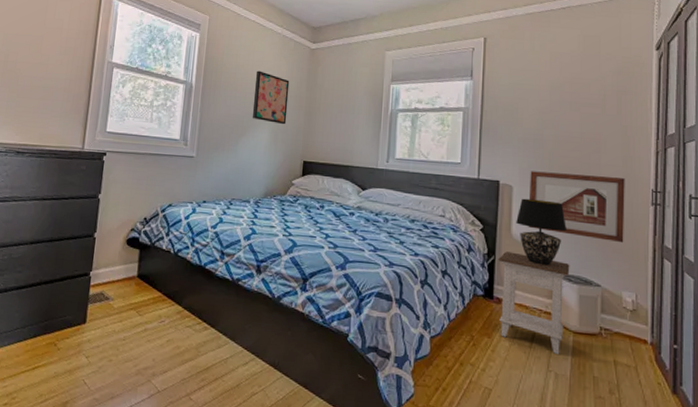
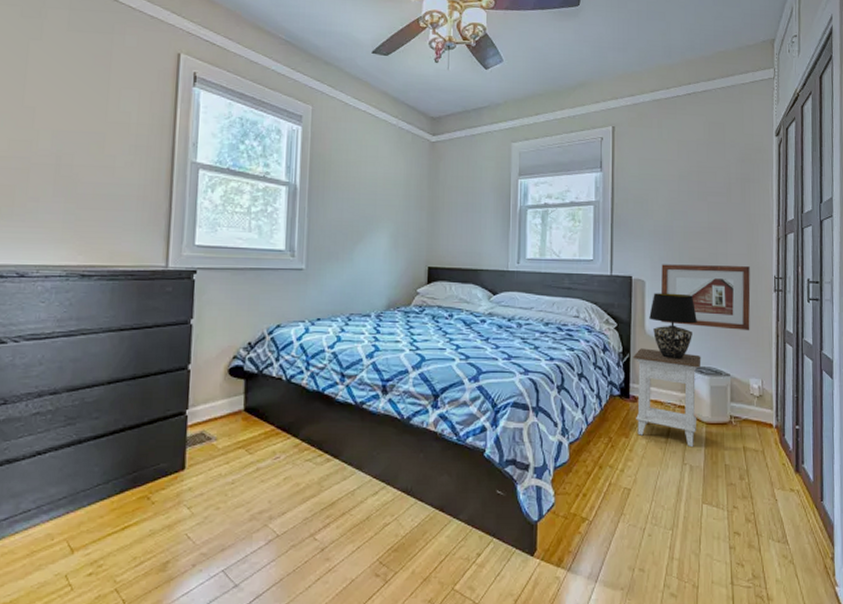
wall art: present [252,70,290,125] -> none [368,168,409,228]

